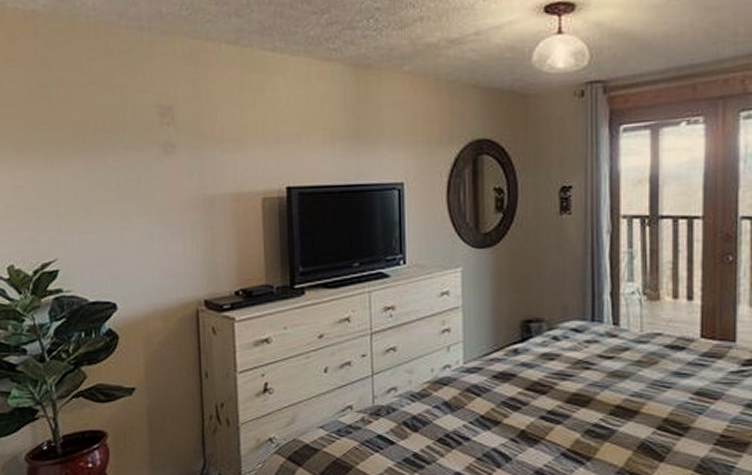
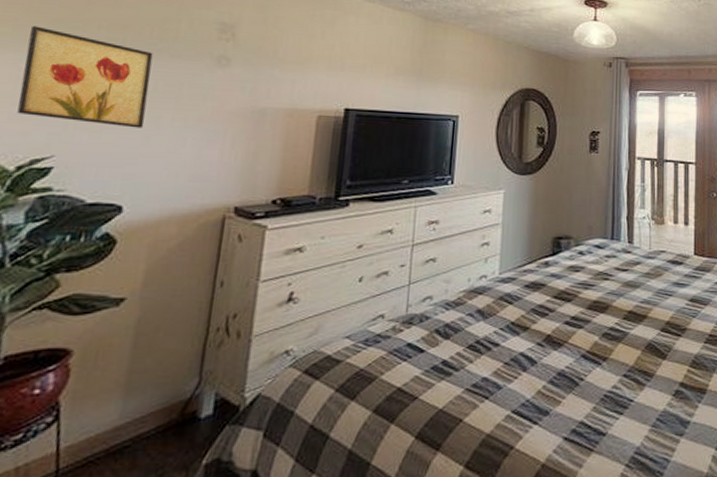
wall art: none [14,133,117,227] -> present [17,25,153,128]

